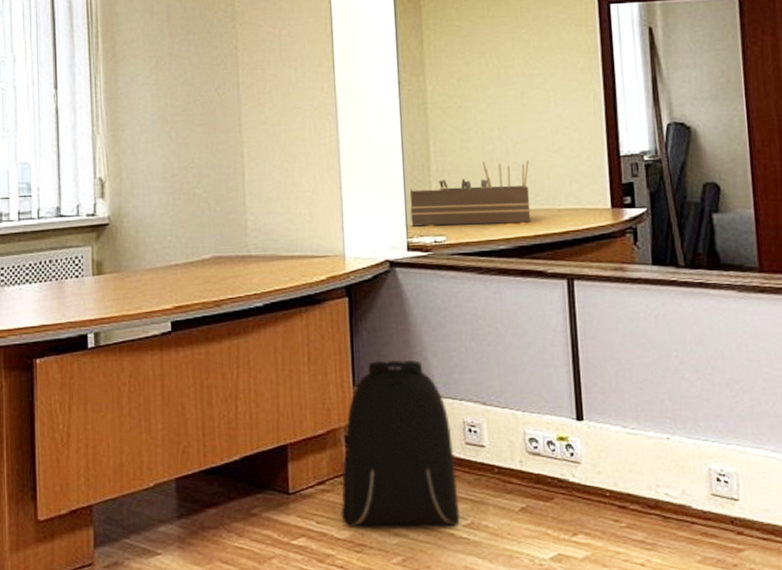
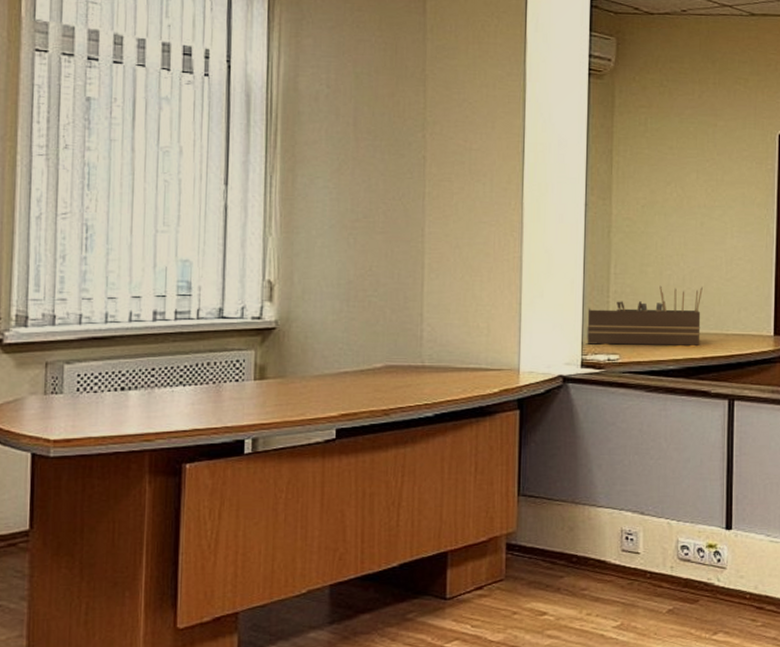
backpack: present [341,359,460,526] -> none [496,471,612,629]

